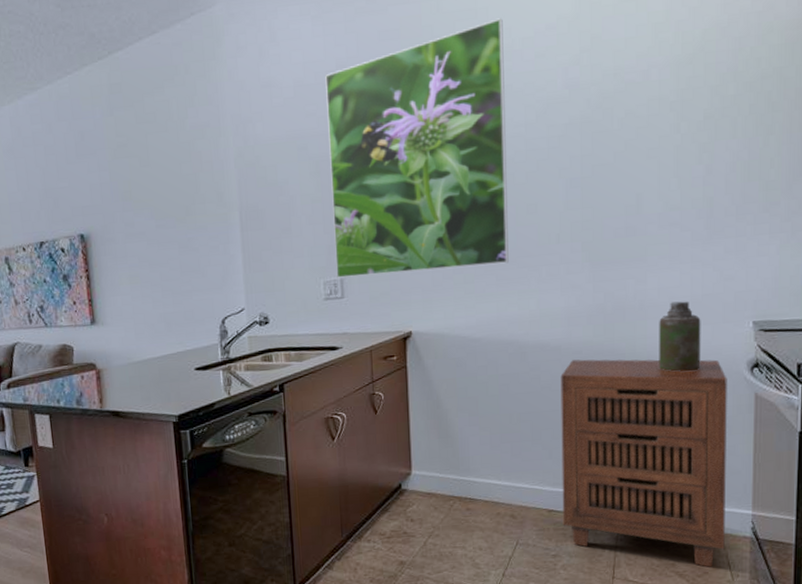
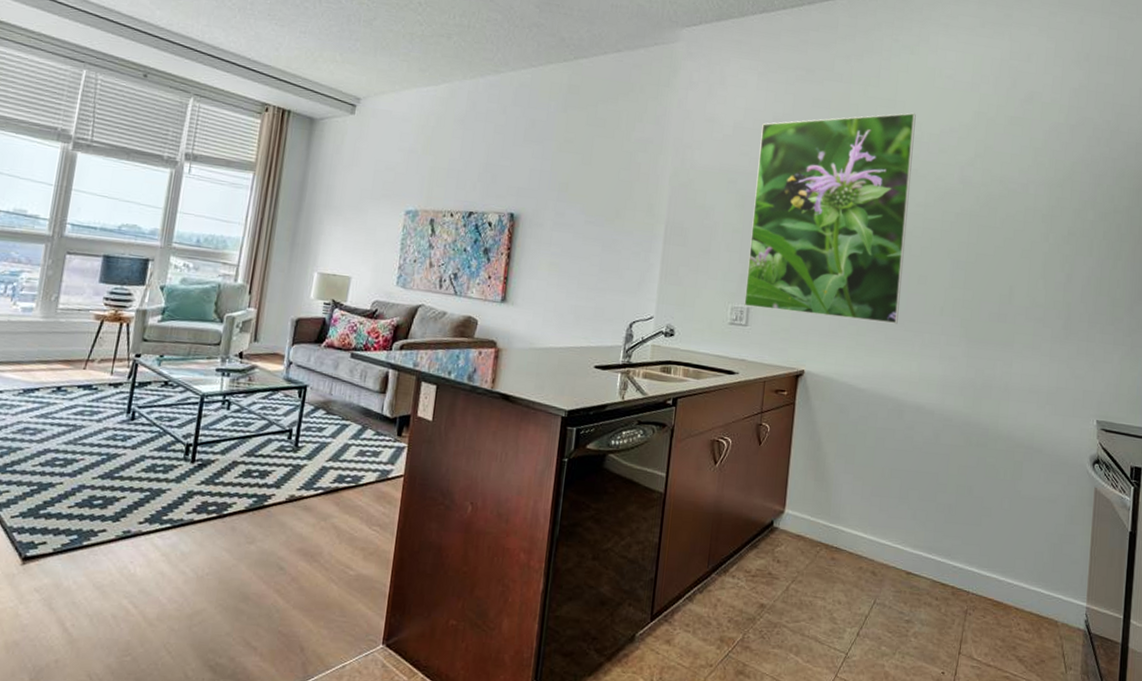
cabinet: present [560,359,727,567] -> none [918,426,1073,656]
canister: present [659,301,701,372] -> none [1016,389,1055,456]

